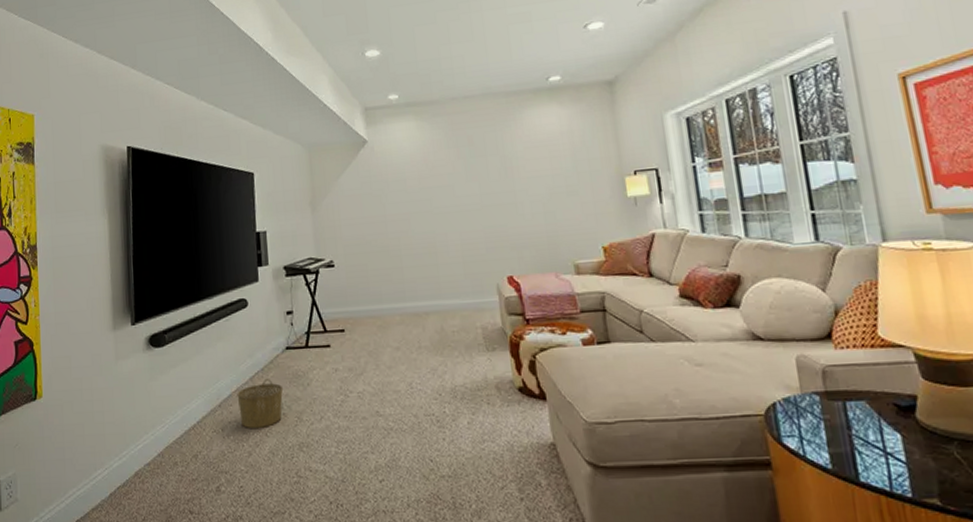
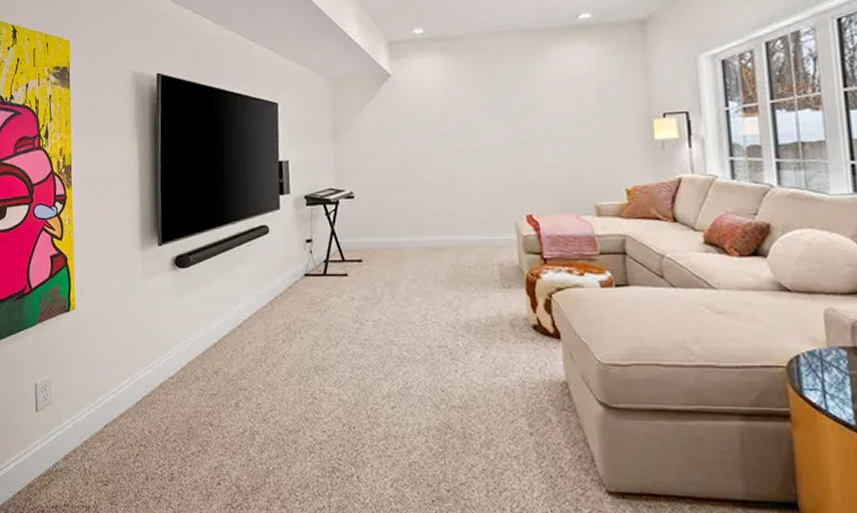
basket: present [237,378,284,430] -> none [256,302,301,351]

